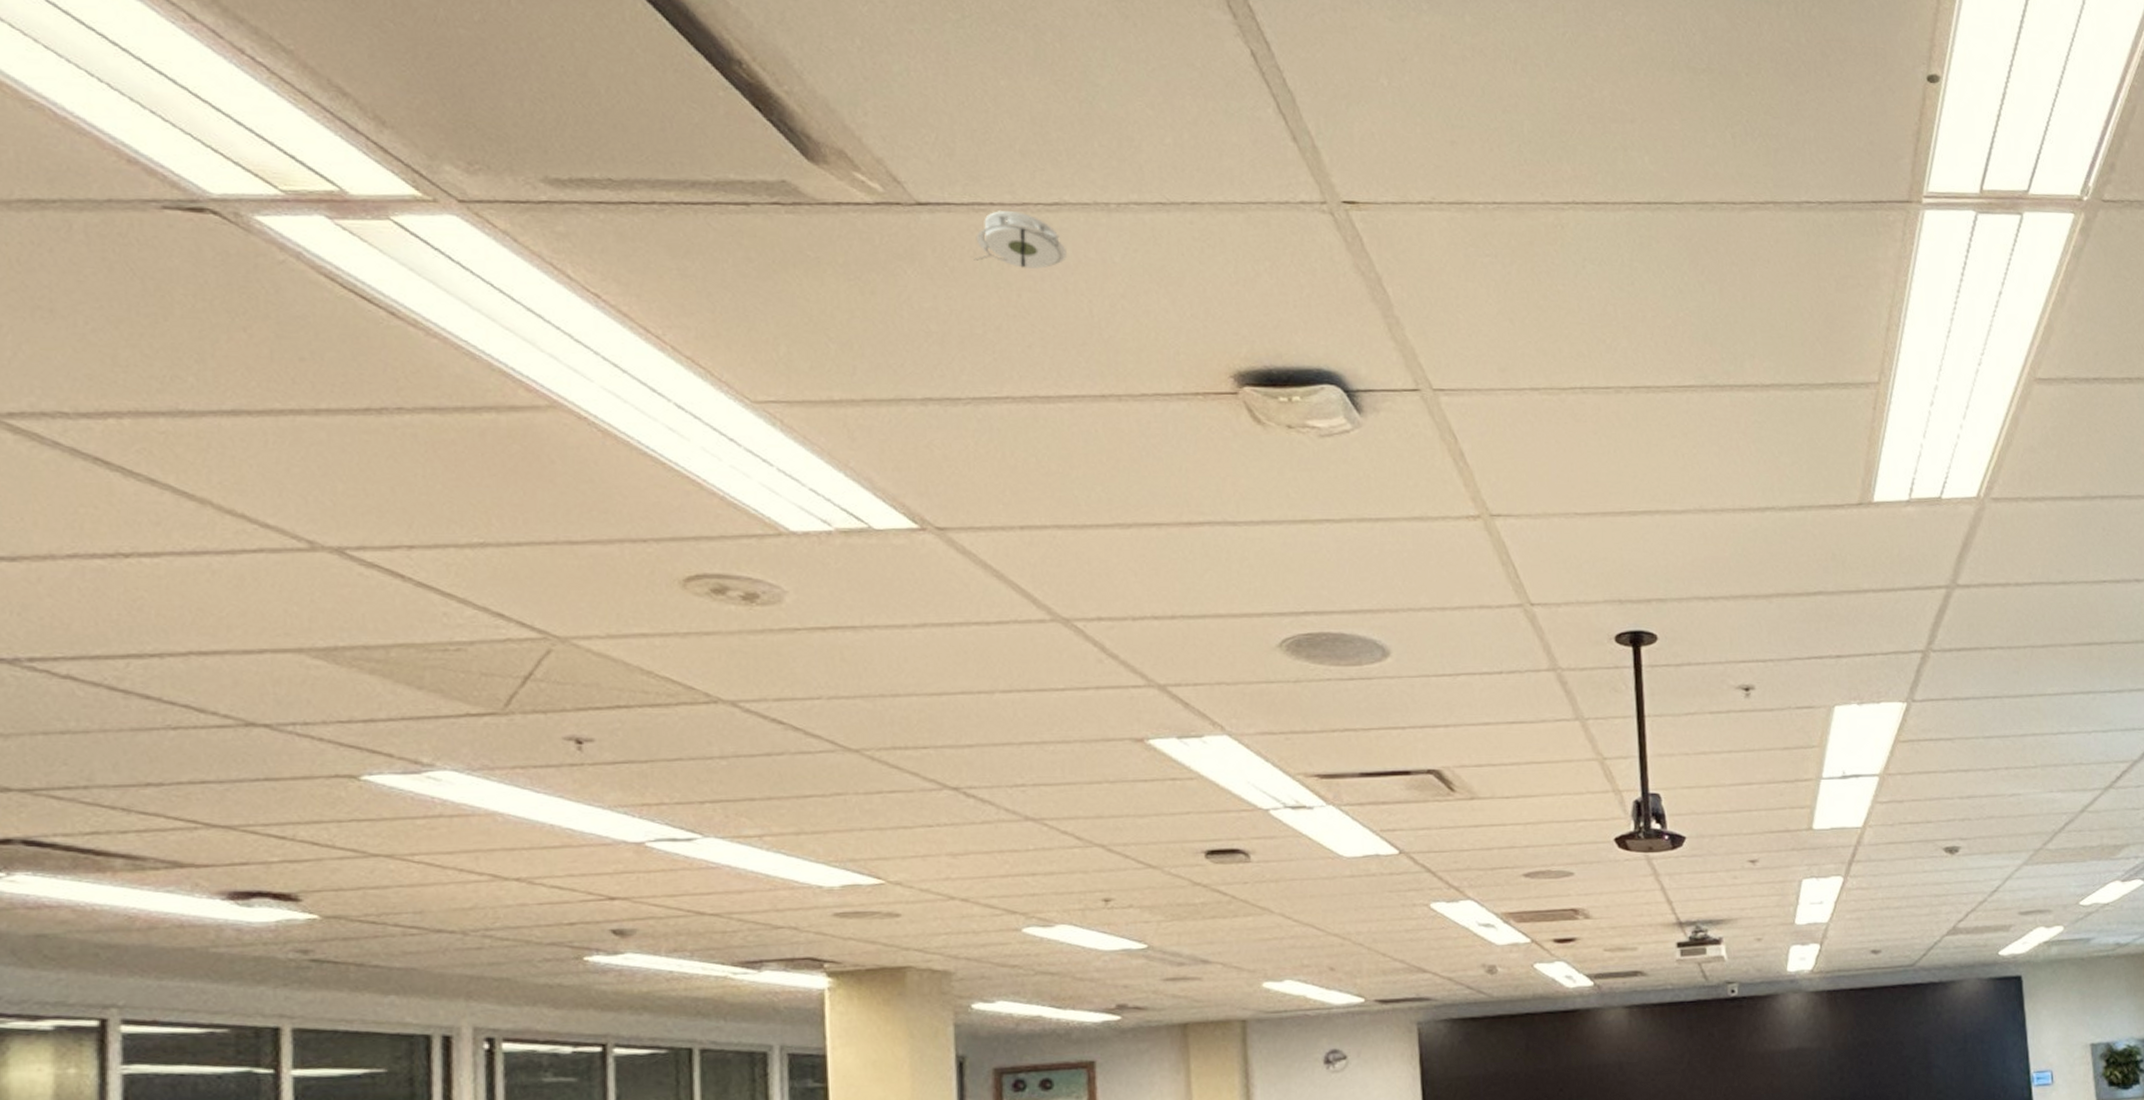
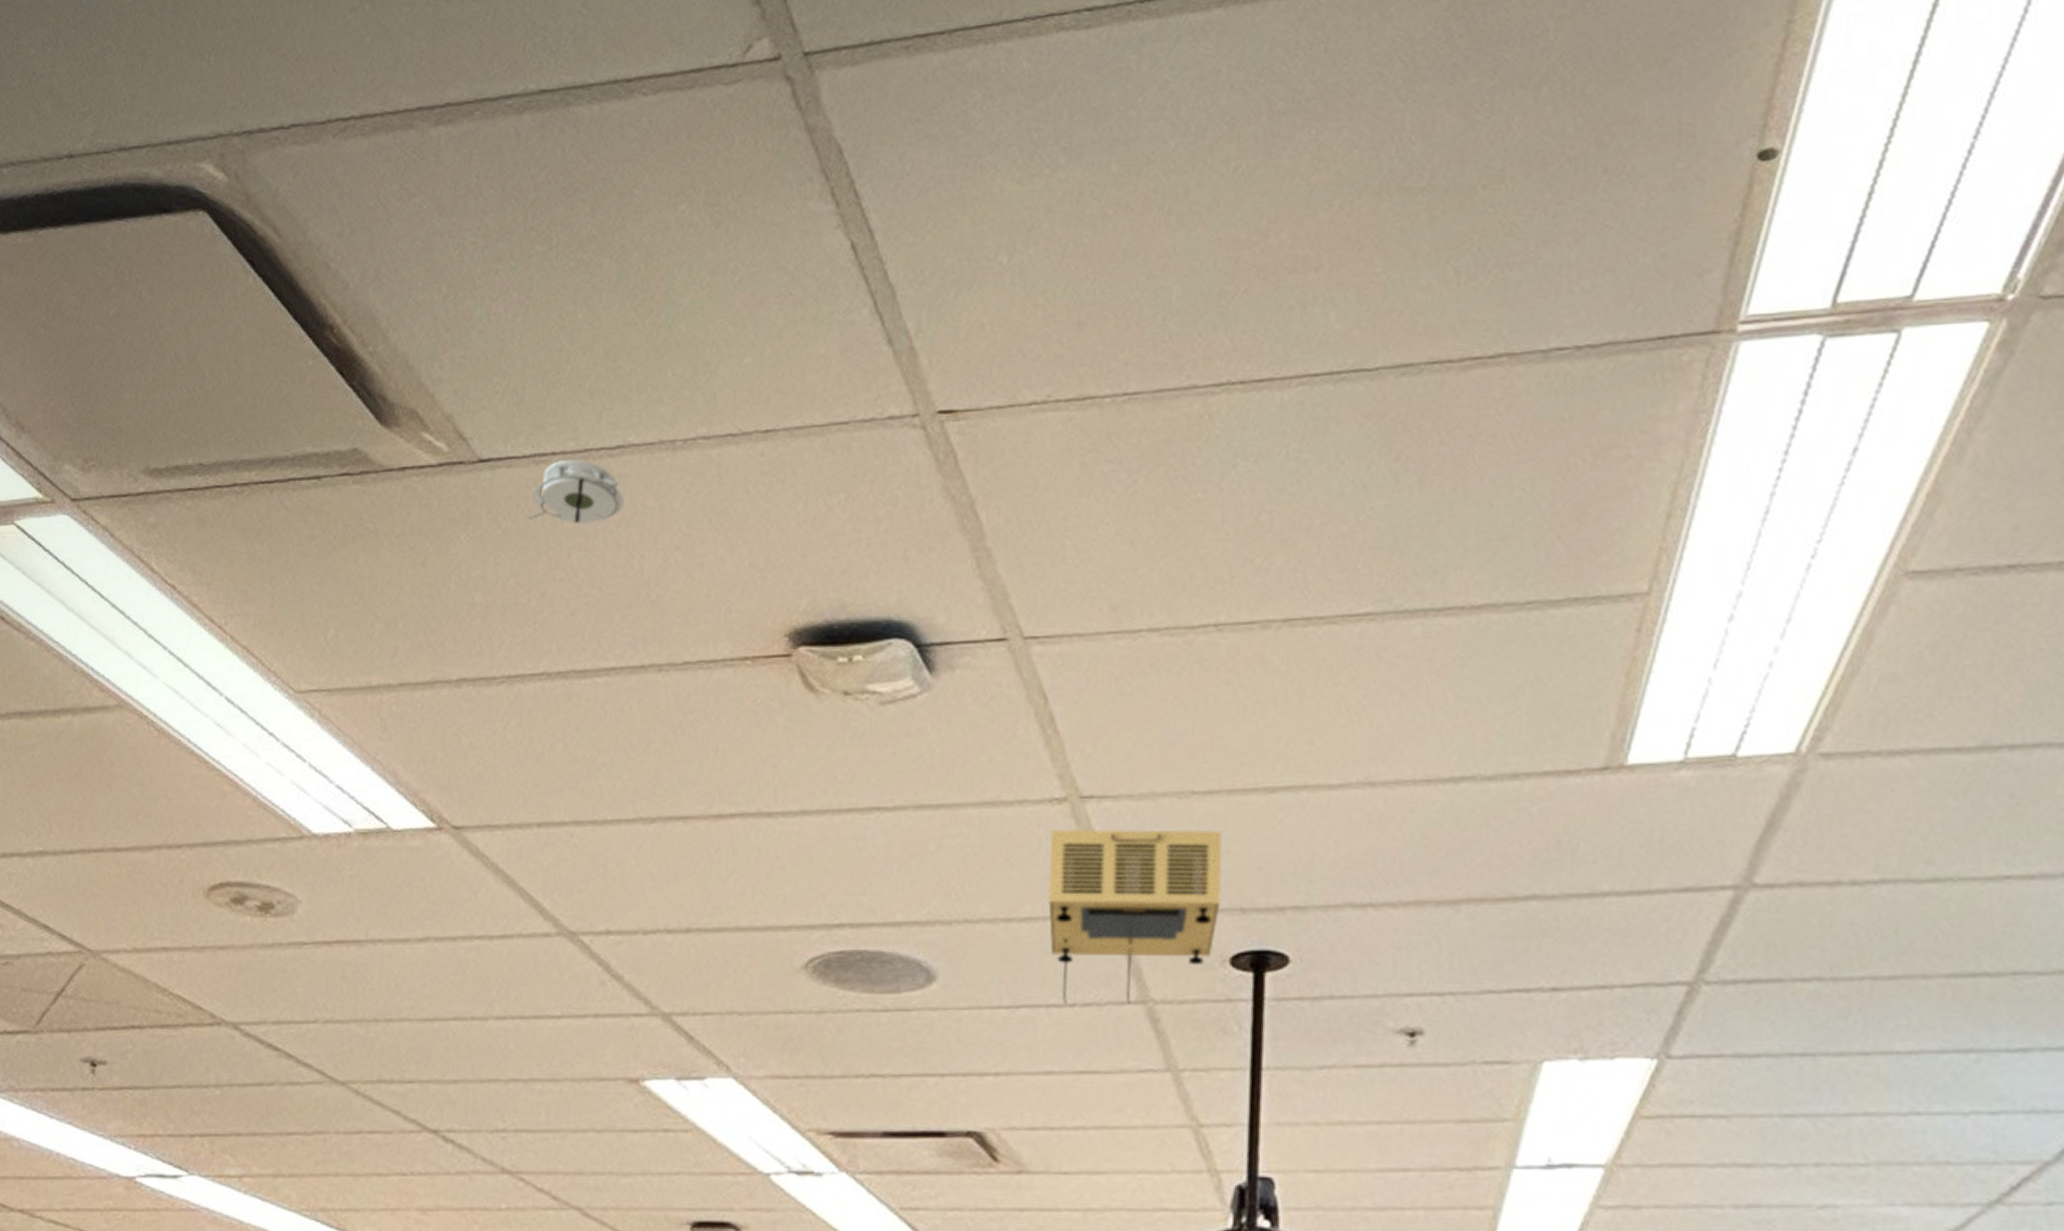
projector: none [1470,539,1604,672] -> present [1047,828,1223,1005]

